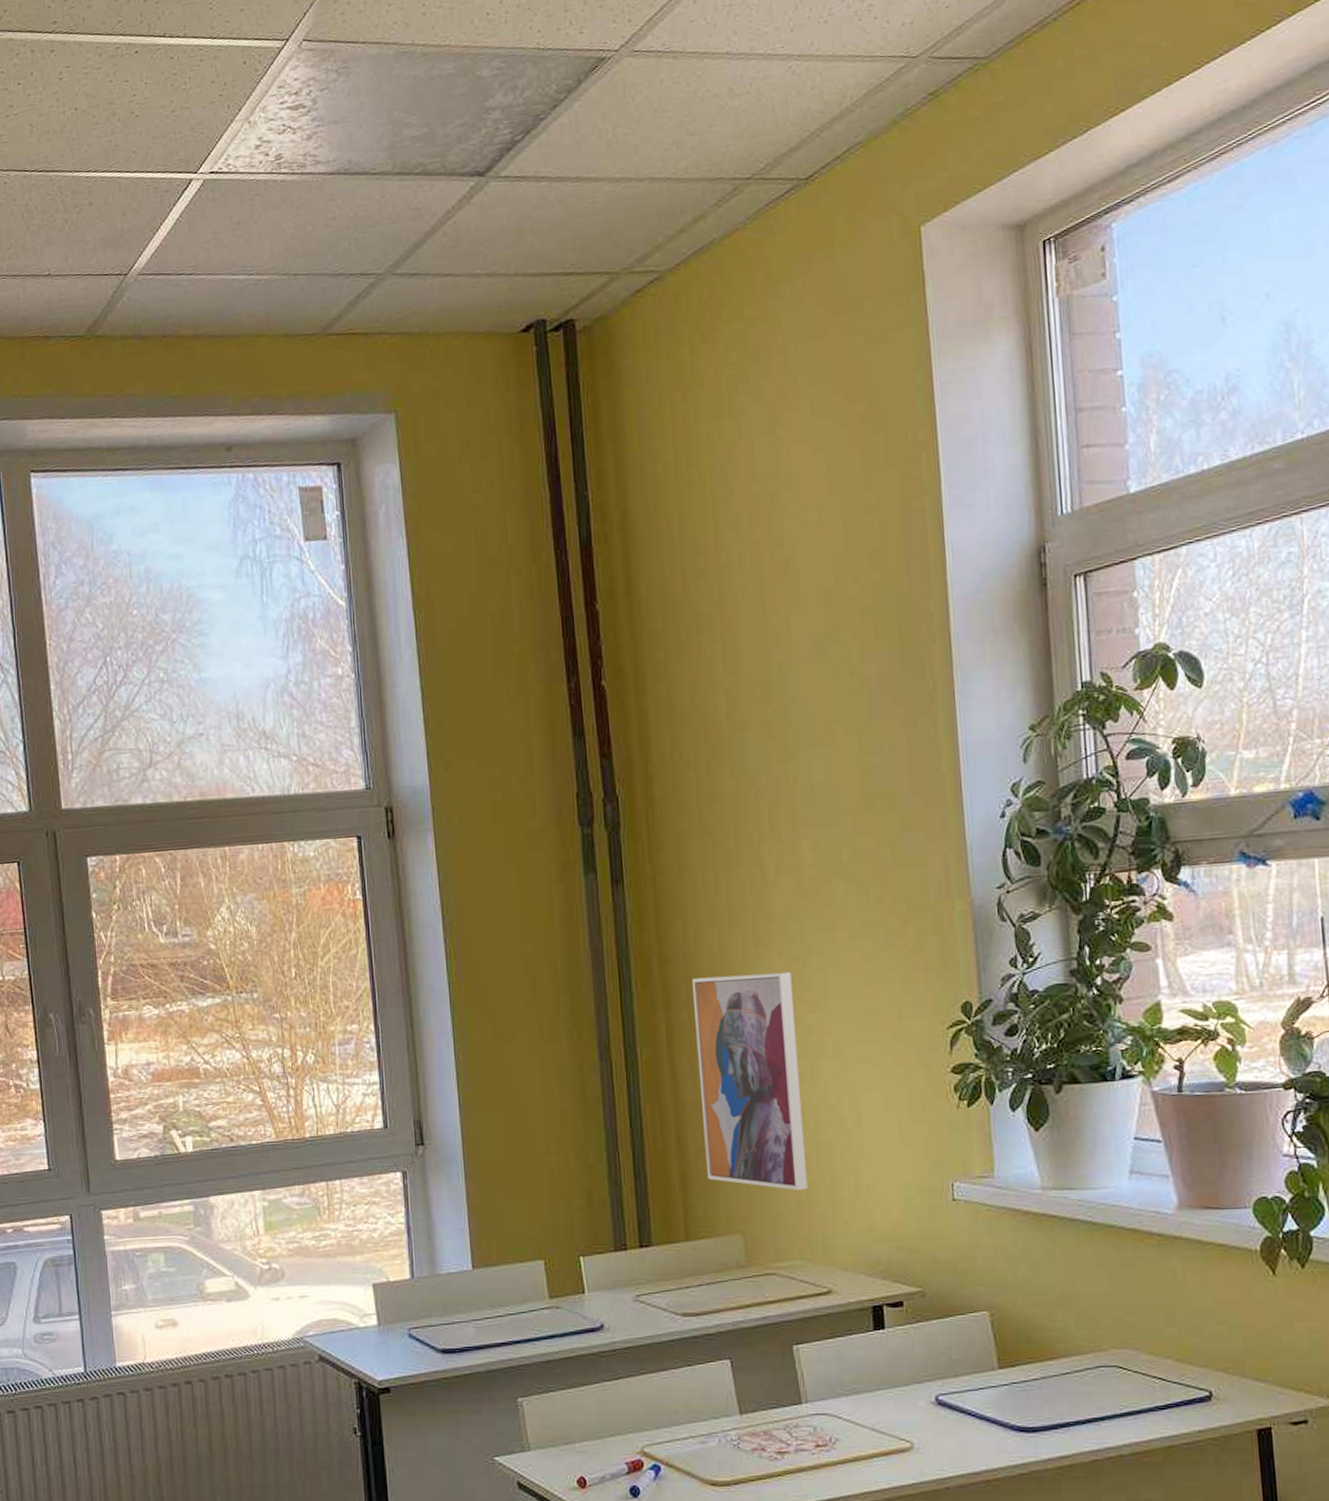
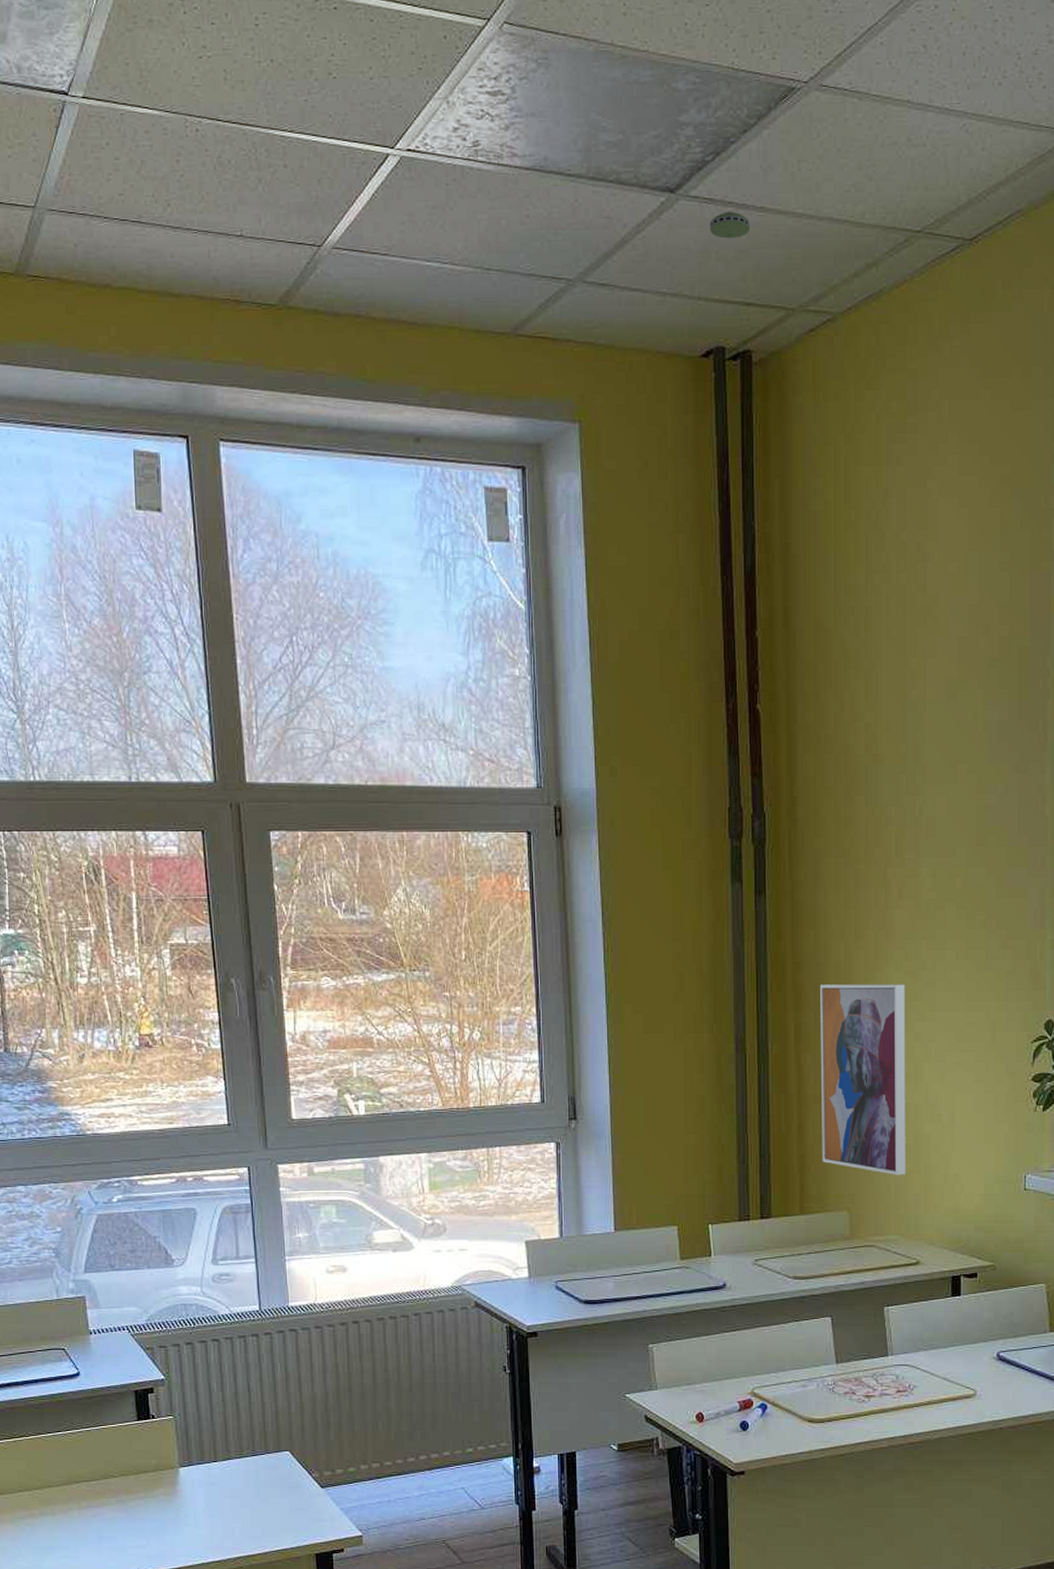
smoke detector: none [522,185,565,214] -> present [709,211,750,239]

